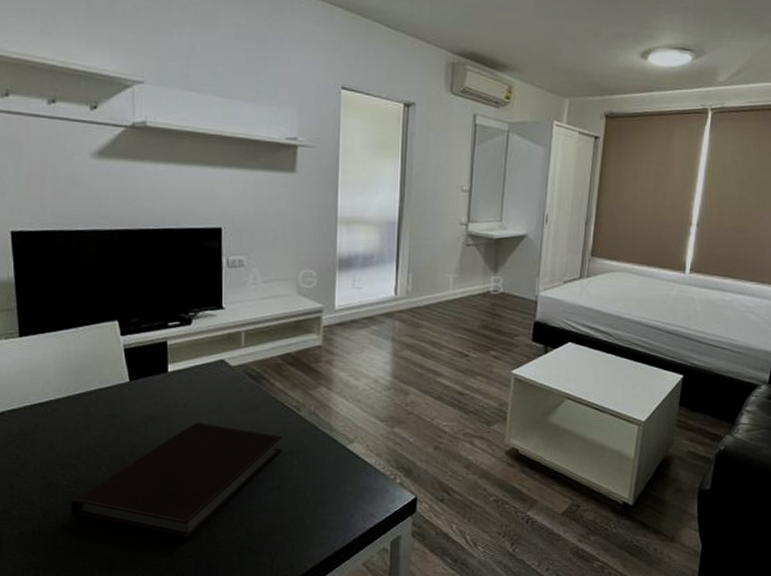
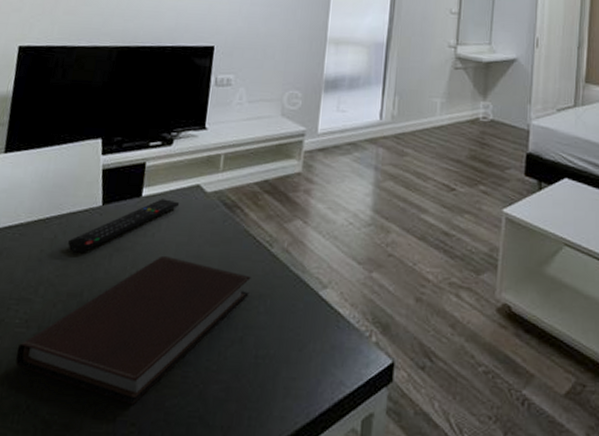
remote control: none [102,373,206,424] -> present [68,199,180,253]

